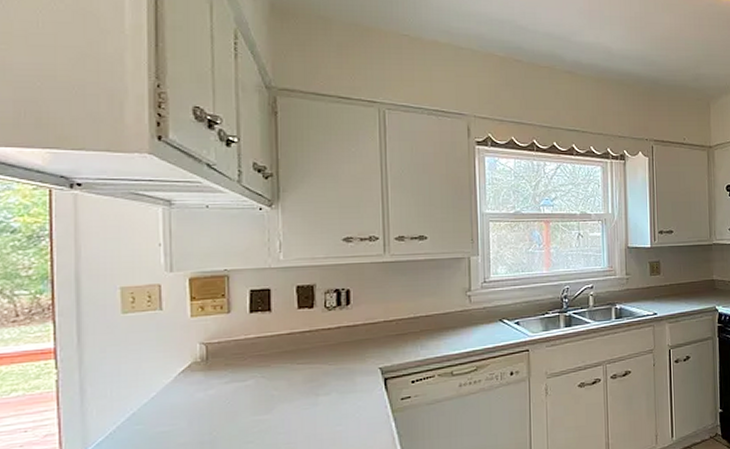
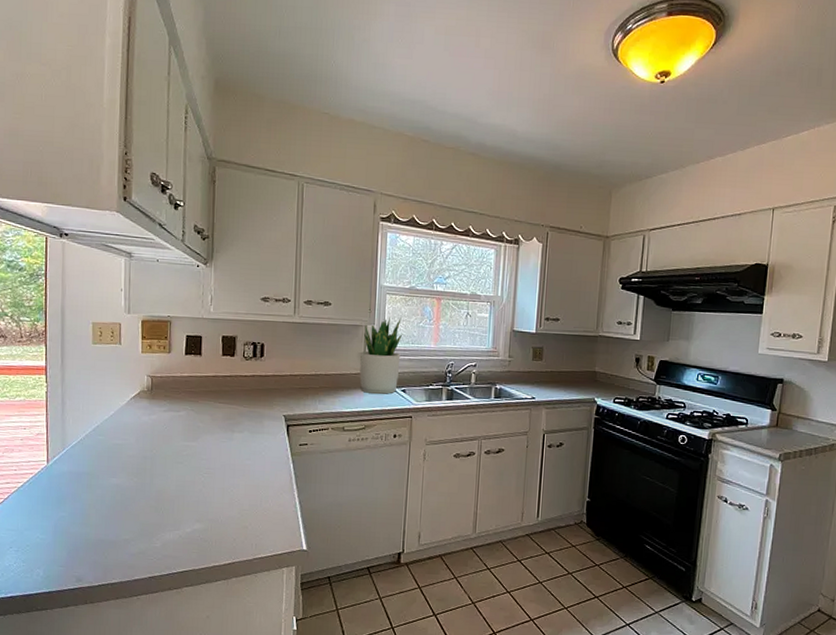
planter: none [465,244,512,331] -> present [359,315,403,394]

